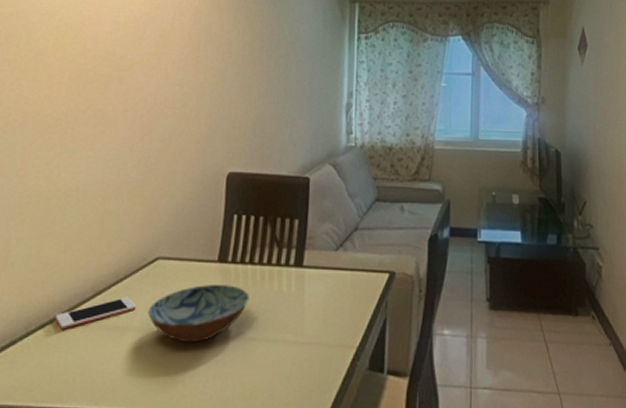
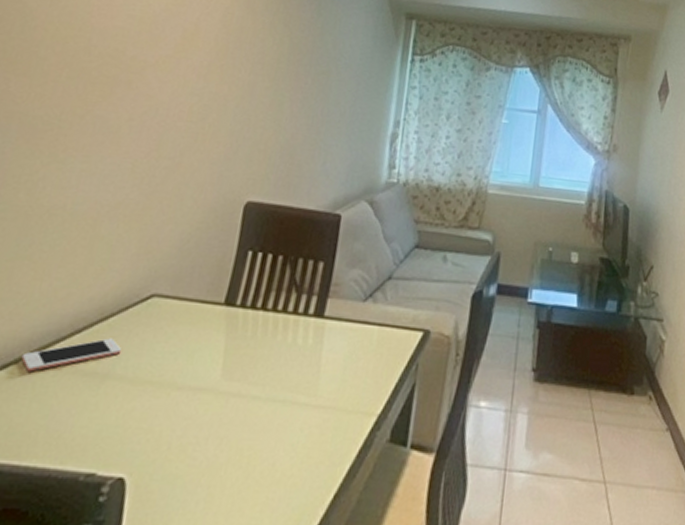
bowl: present [147,285,250,343] -> none [134,330,258,398]

